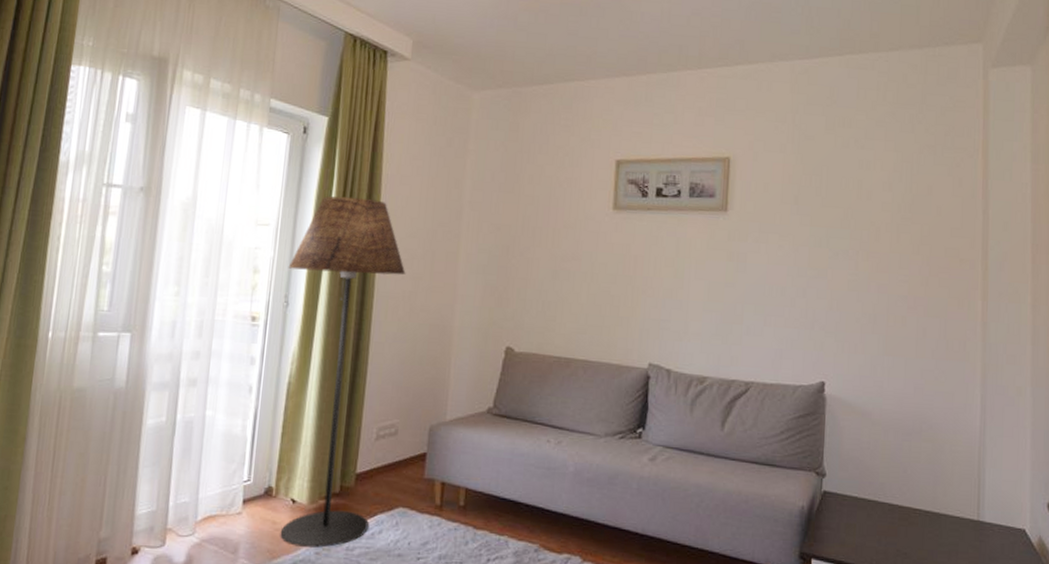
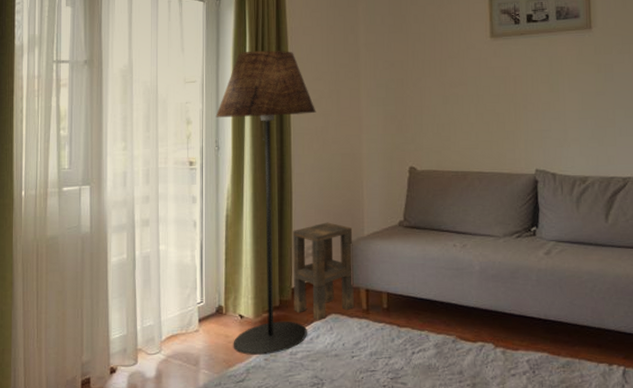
side table: none [356,401,434,514] -> present [293,222,354,321]

